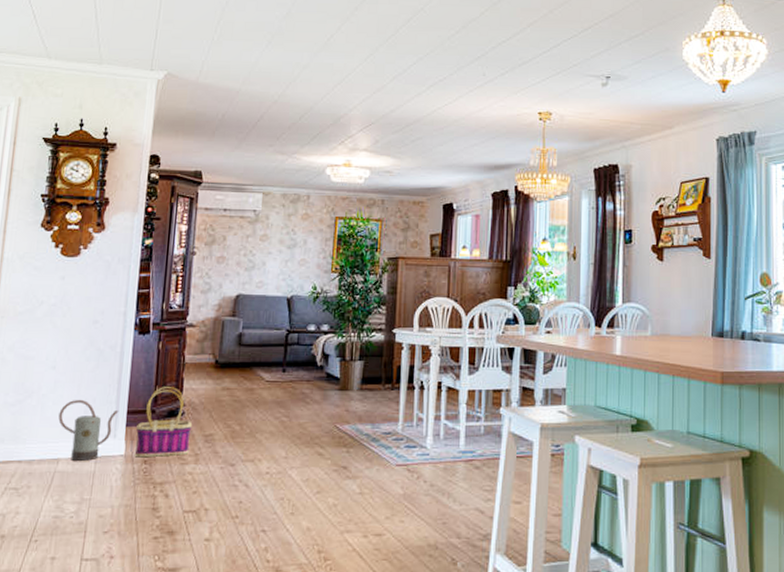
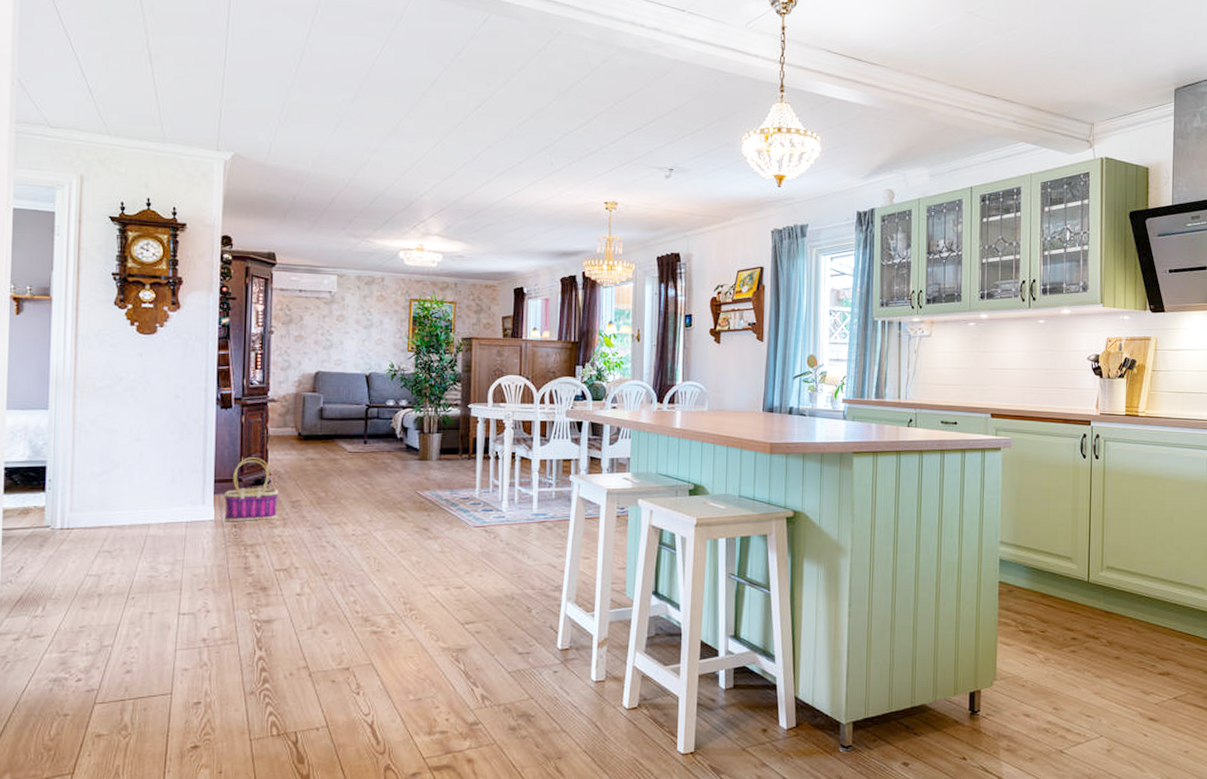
watering can: present [58,399,119,461] -> none [146,469,206,526]

